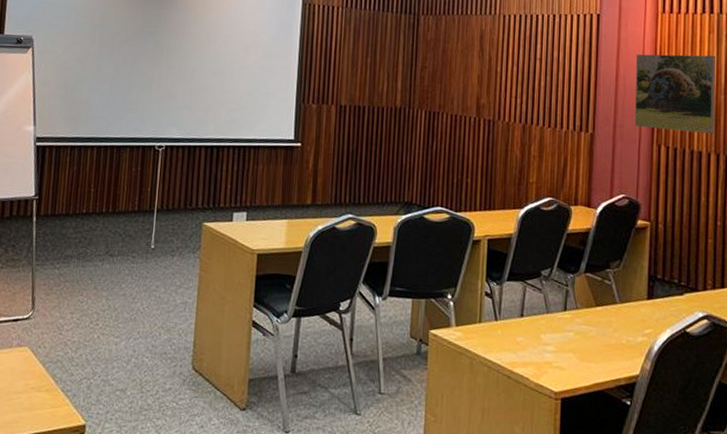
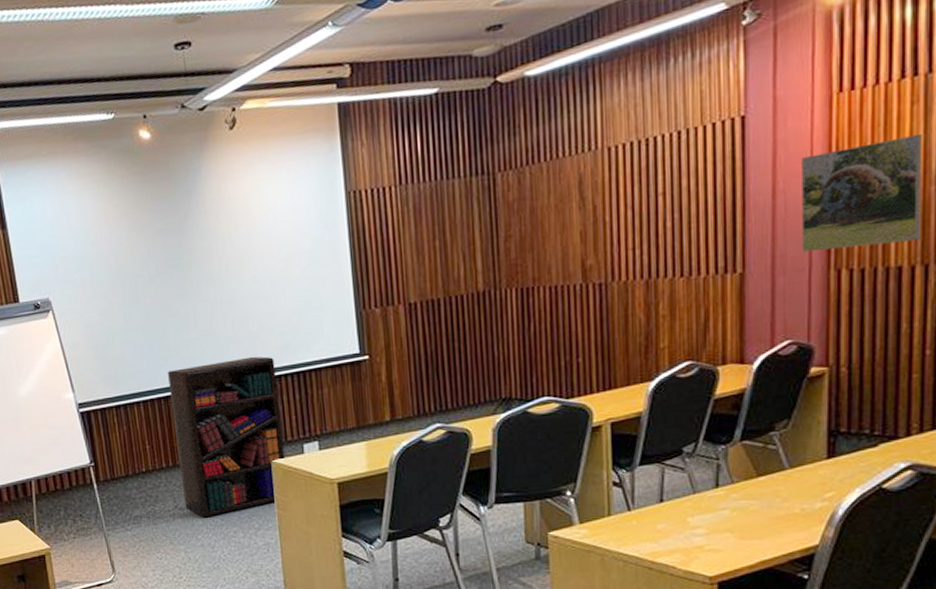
bookshelf: none [115,123,221,267] -> present [168,356,285,517]

